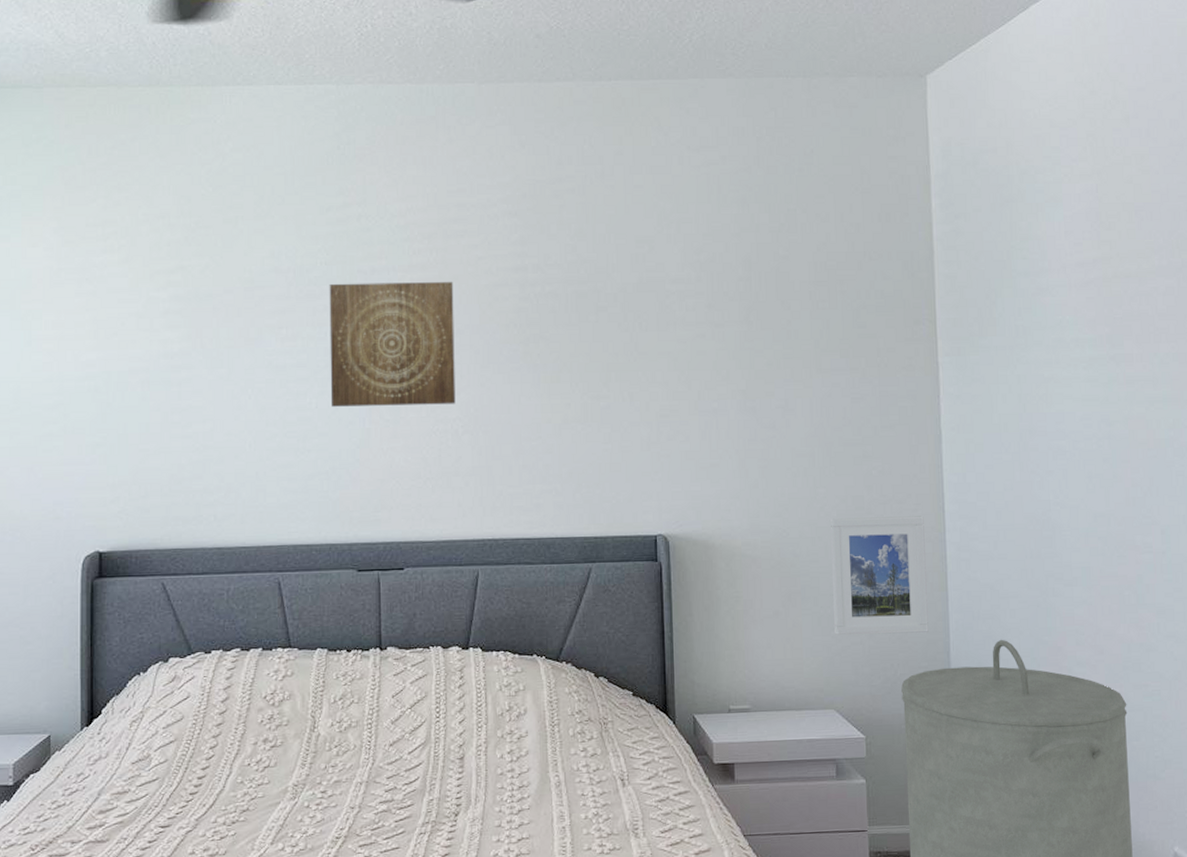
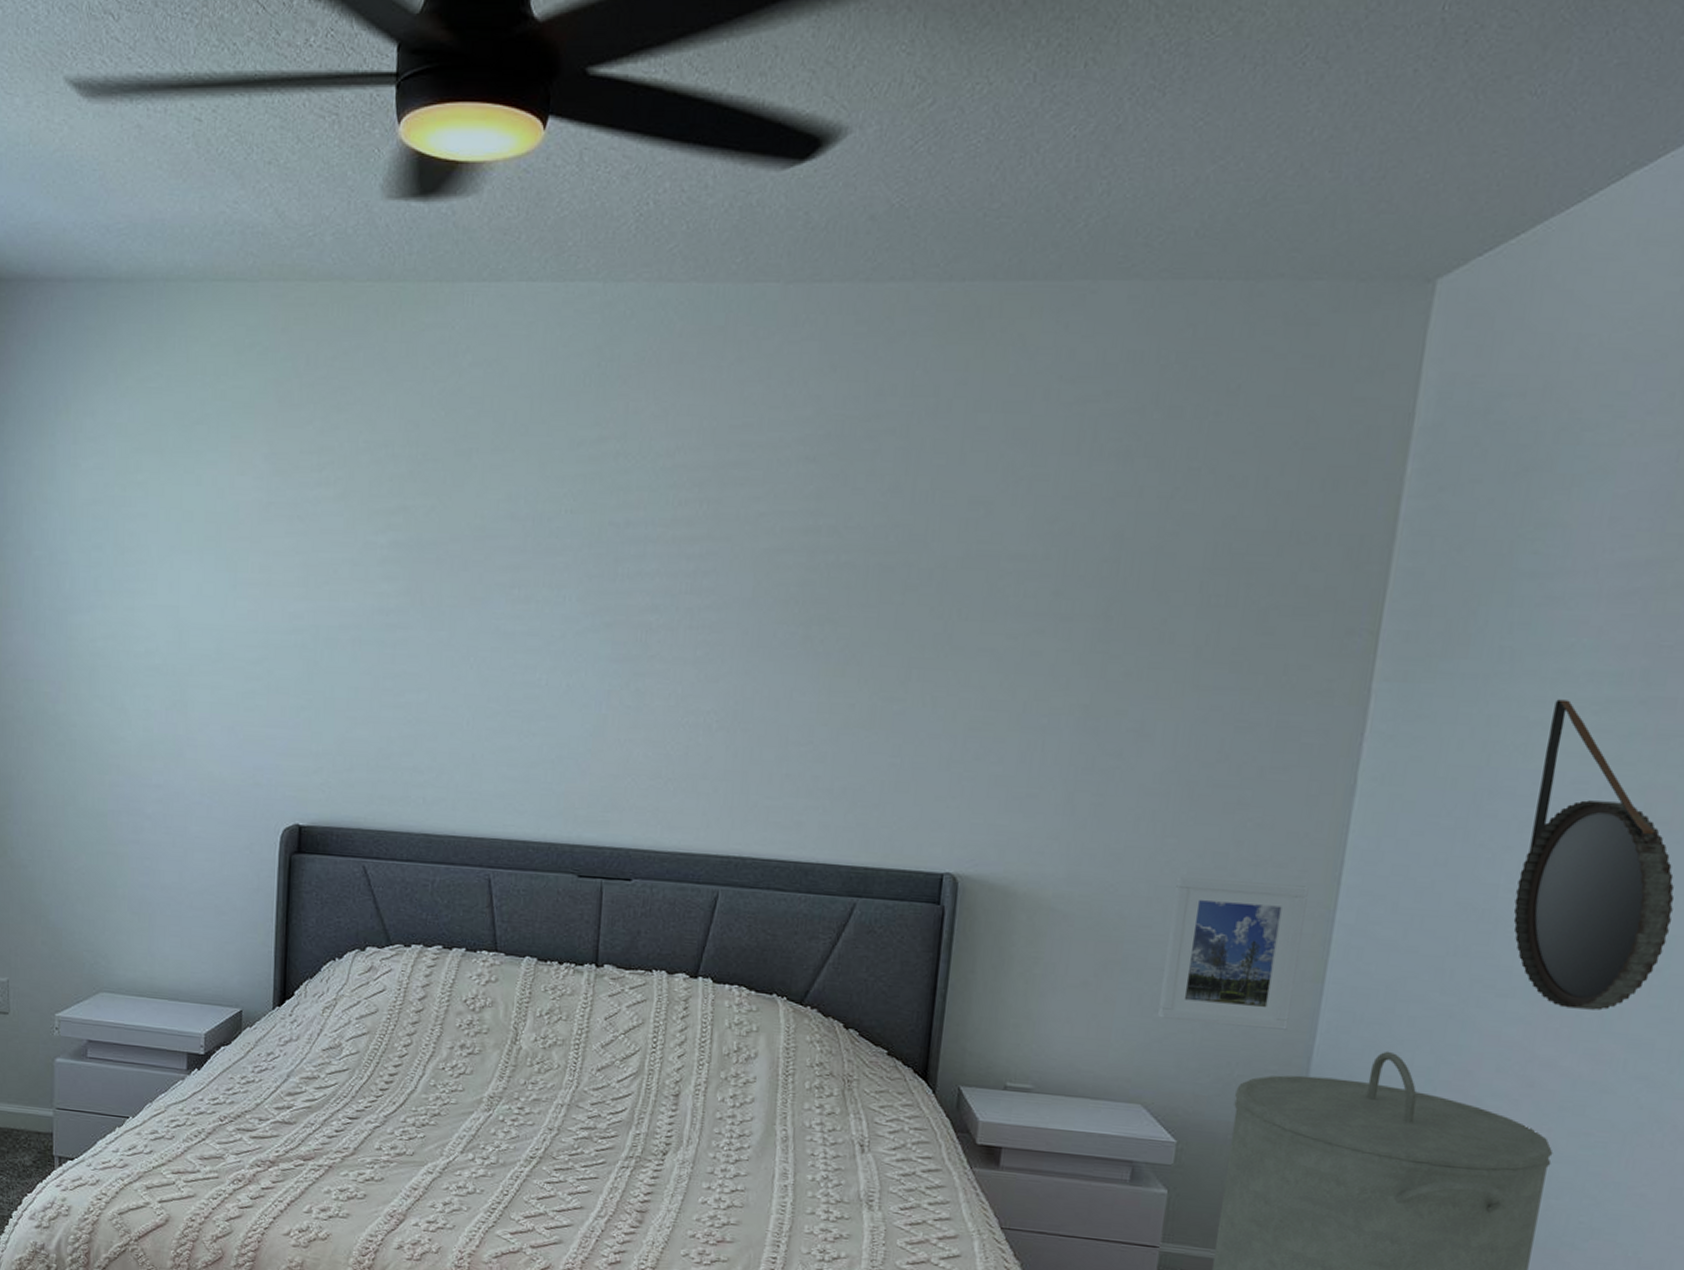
wall art: present [329,281,456,407] -> none [563,536,725,694]
home mirror: none [1058,360,1164,589] -> present [1513,699,1674,1011]

